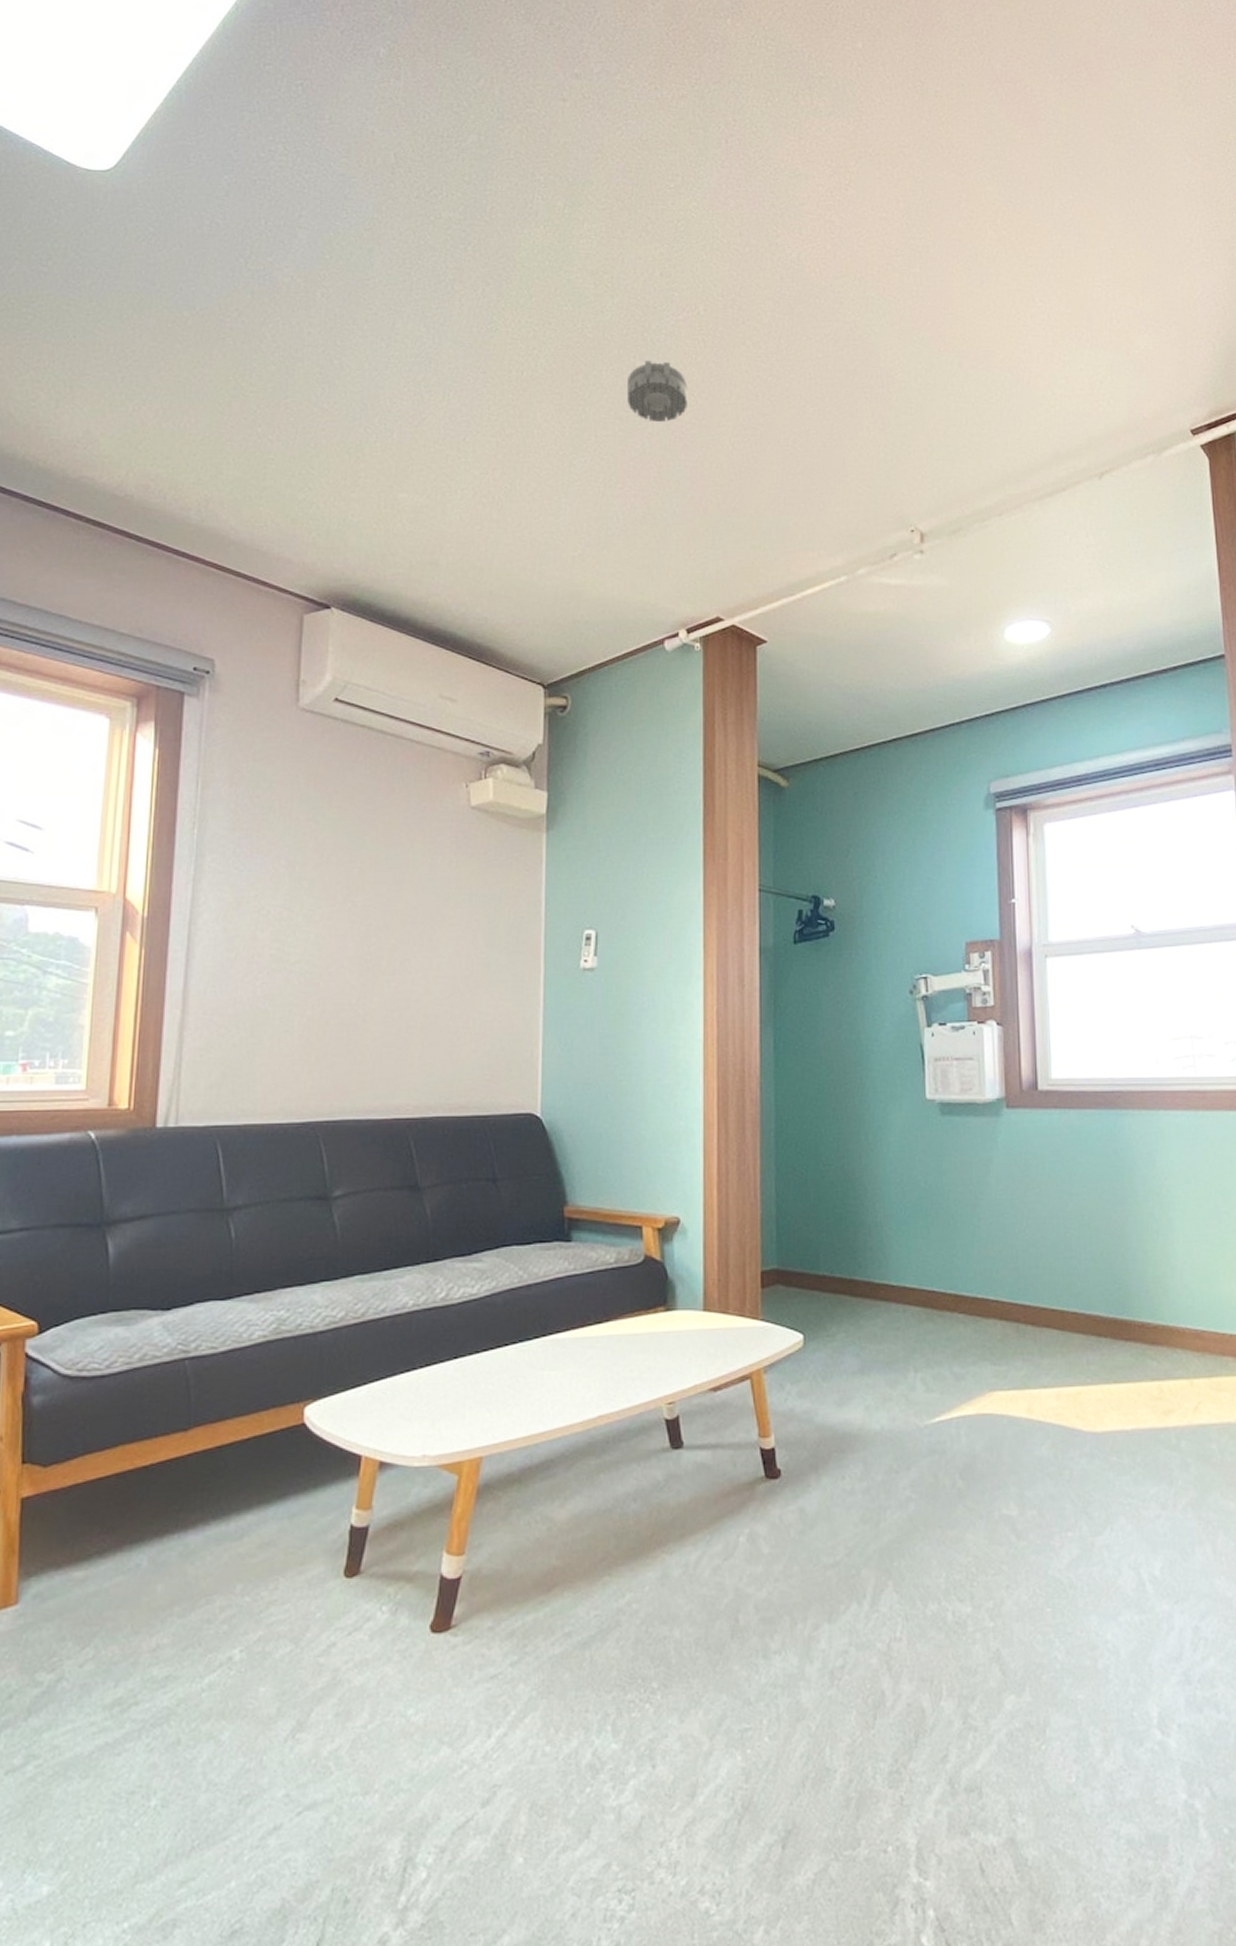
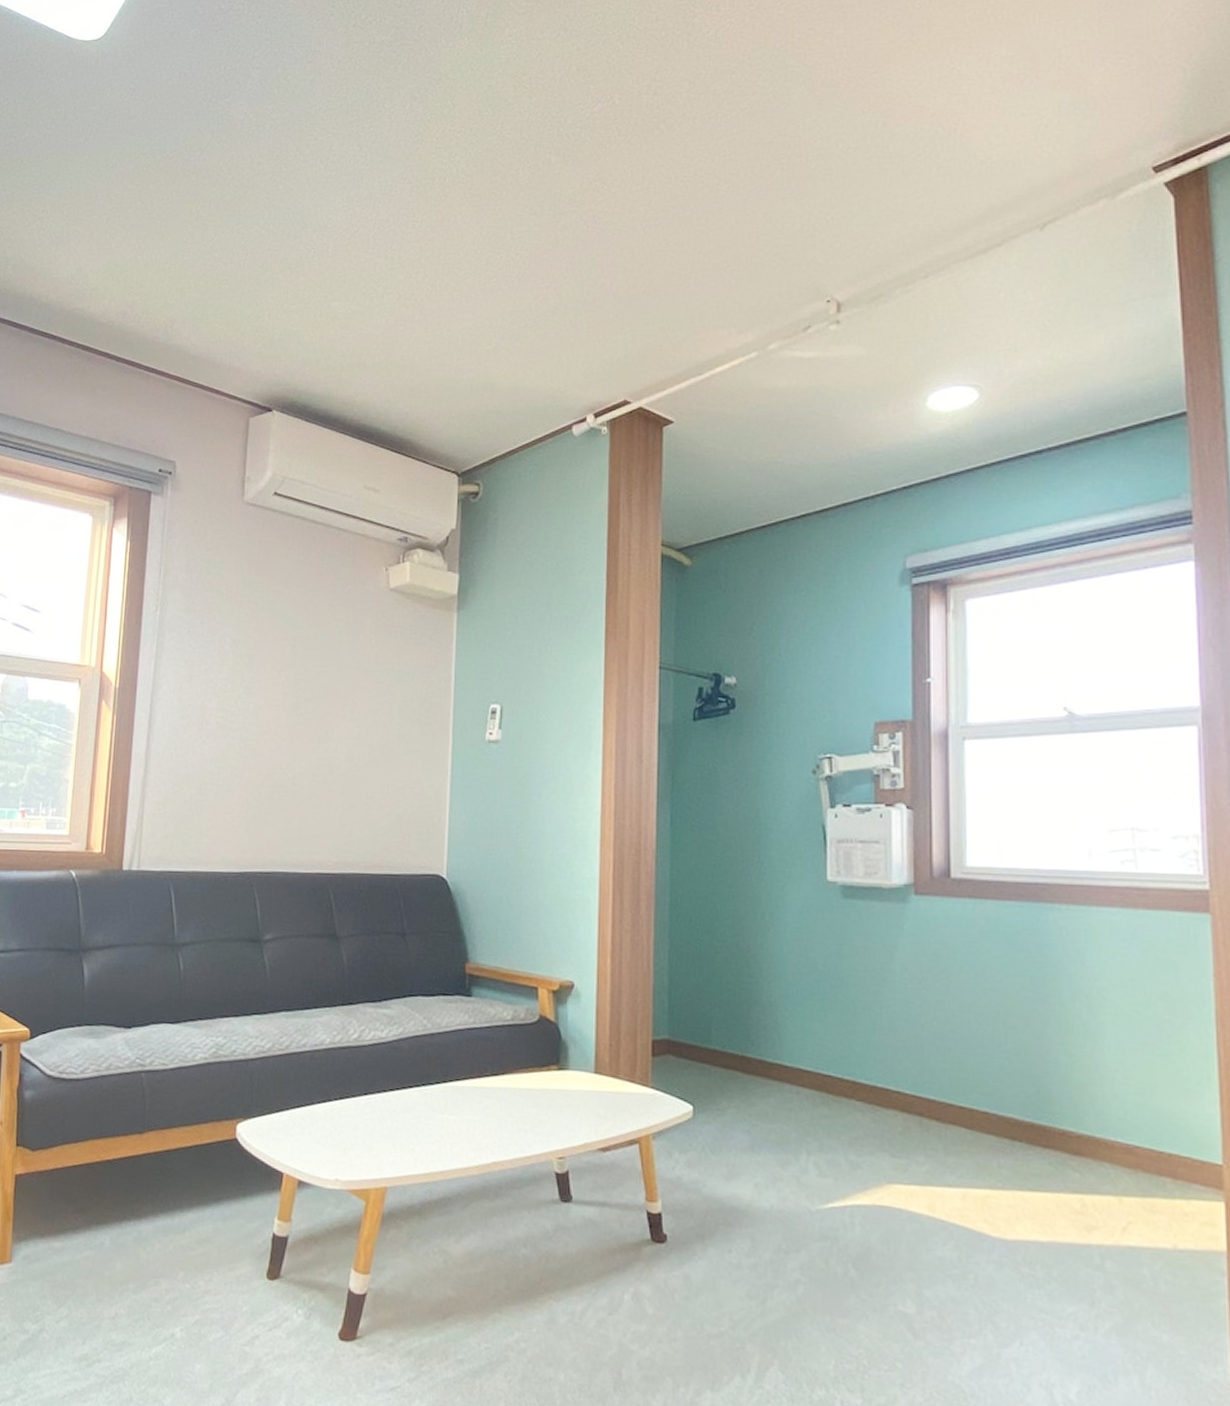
smoke detector: present [627,361,687,422] -> none [542,154,601,214]

